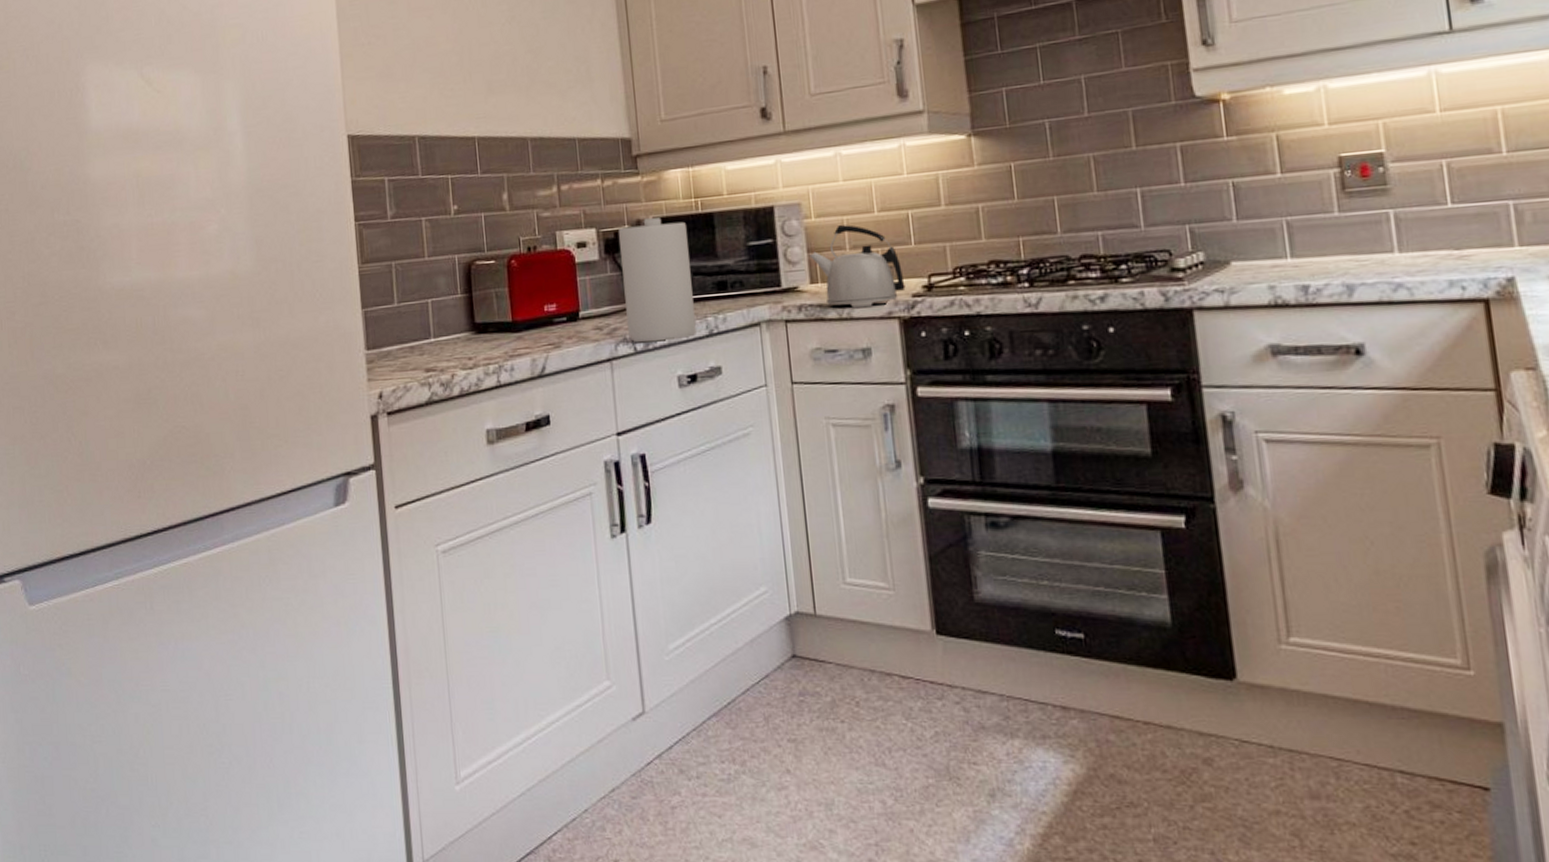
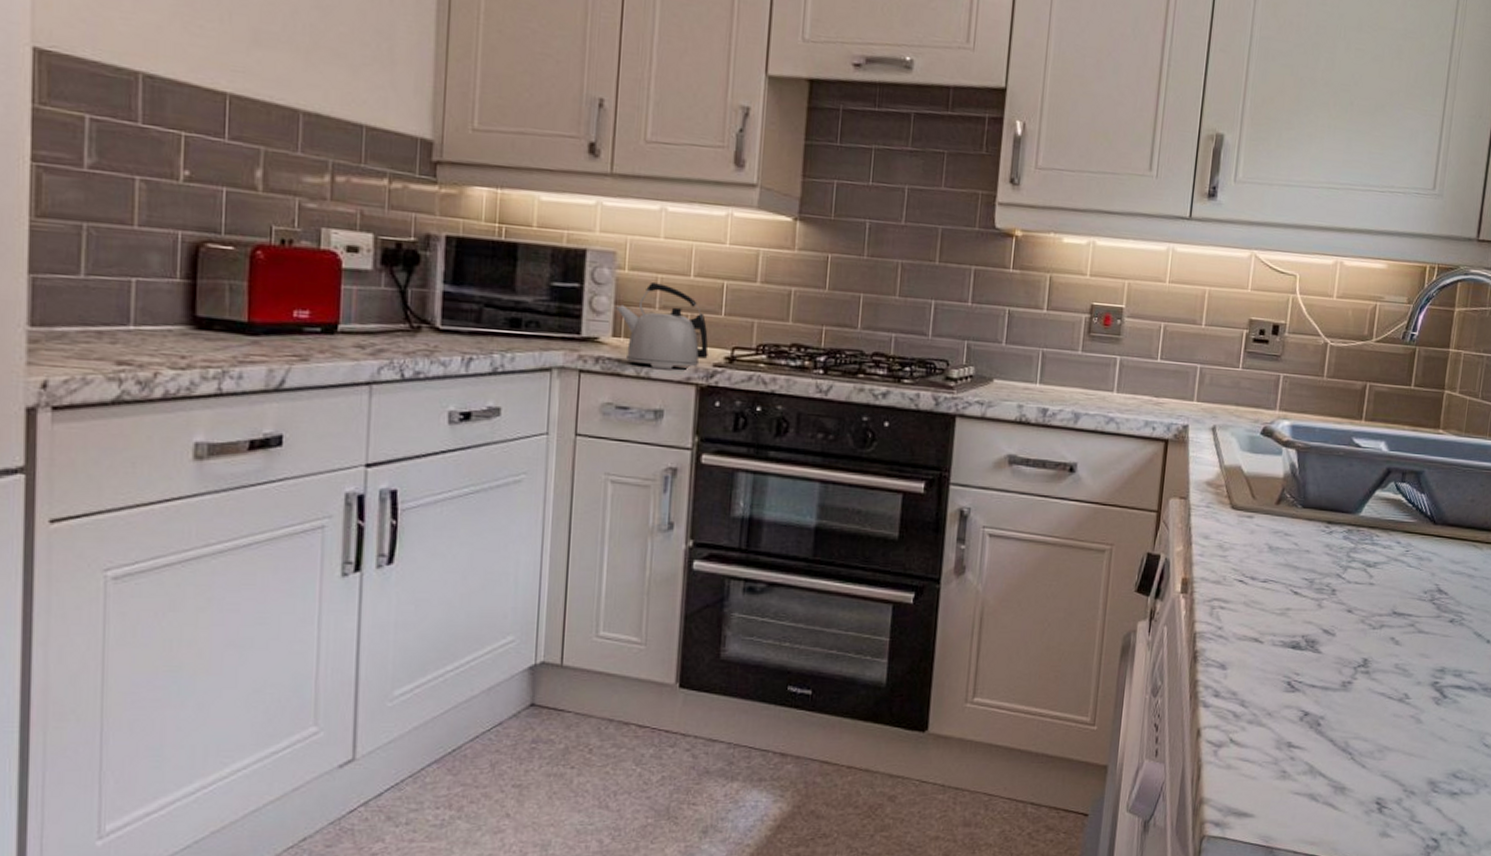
paper towel holder: present [618,218,697,343] -> none [396,235,484,373]

